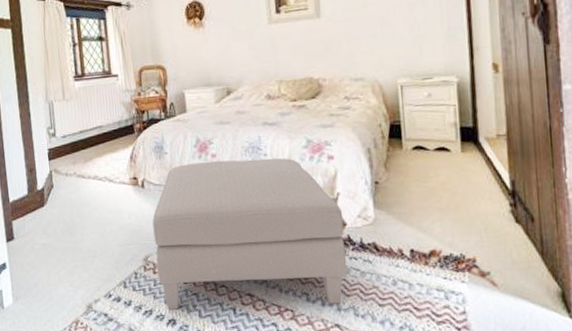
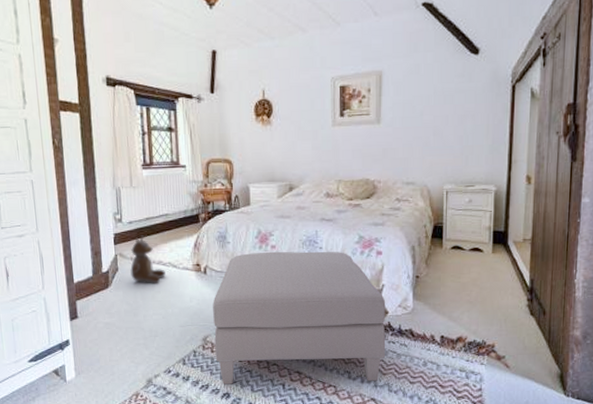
teddy bear: none [65,149,102,200] -> present [130,235,166,283]

